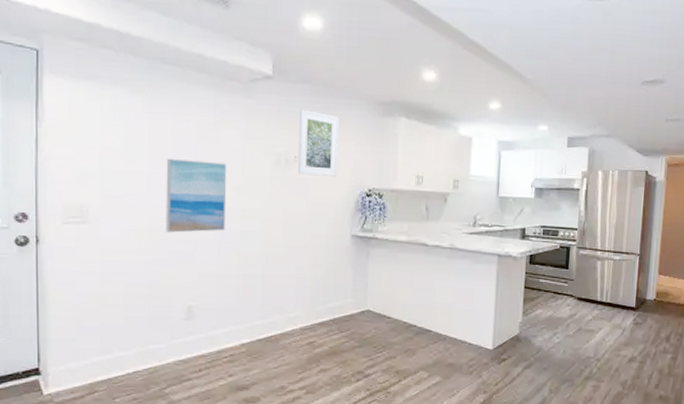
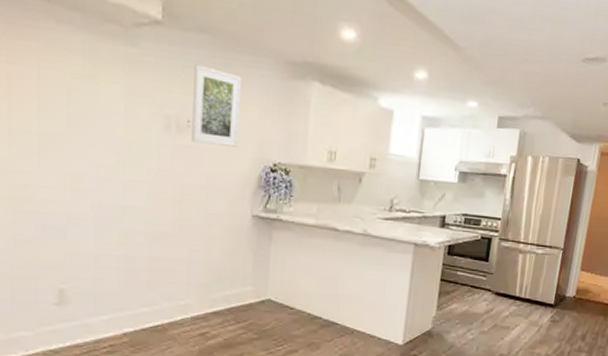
wall art: present [165,158,227,233] -> none [30,113,106,205]

